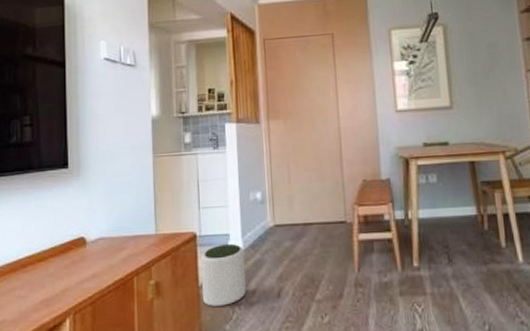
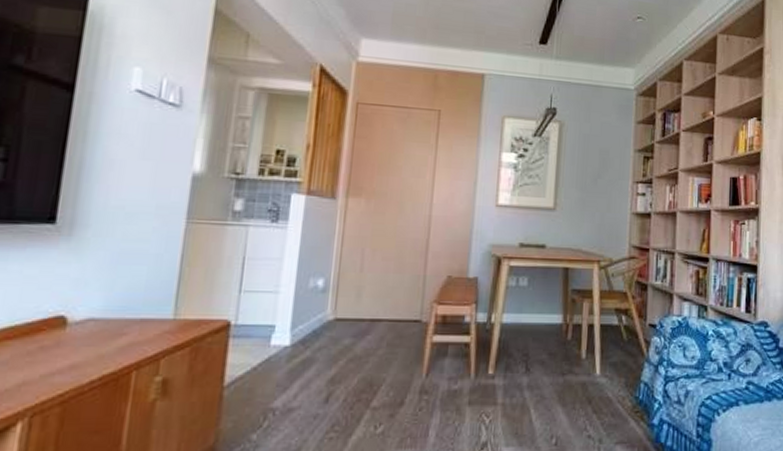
plant pot: present [201,243,246,306] -> none [225,336,291,411]

